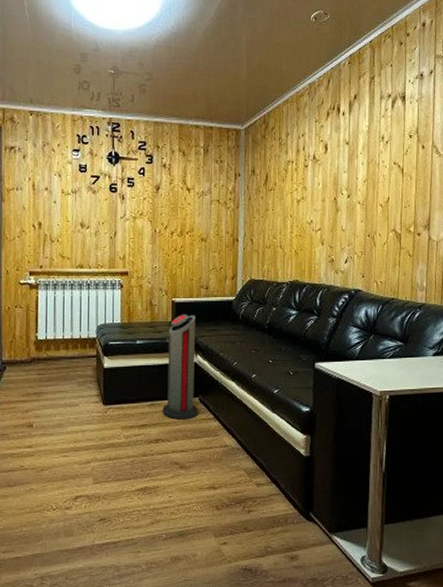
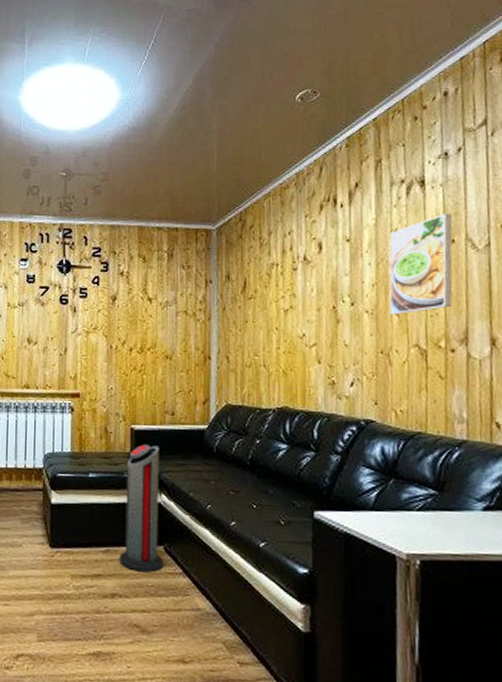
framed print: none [375,124,424,206] -> present [389,213,453,315]

